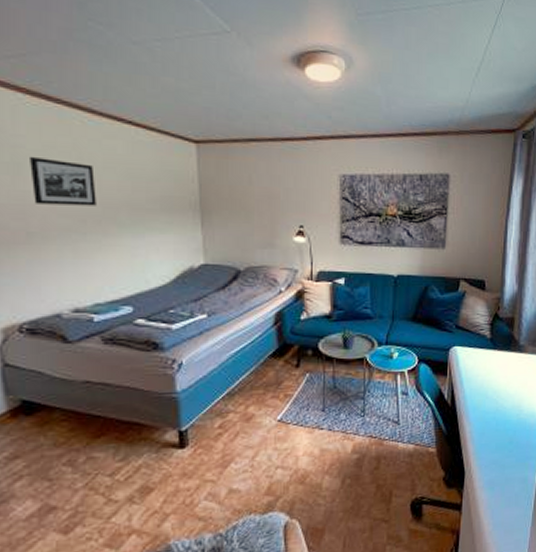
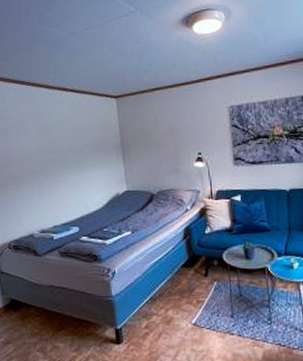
picture frame: present [30,156,96,206] -> none [13,123,53,156]

